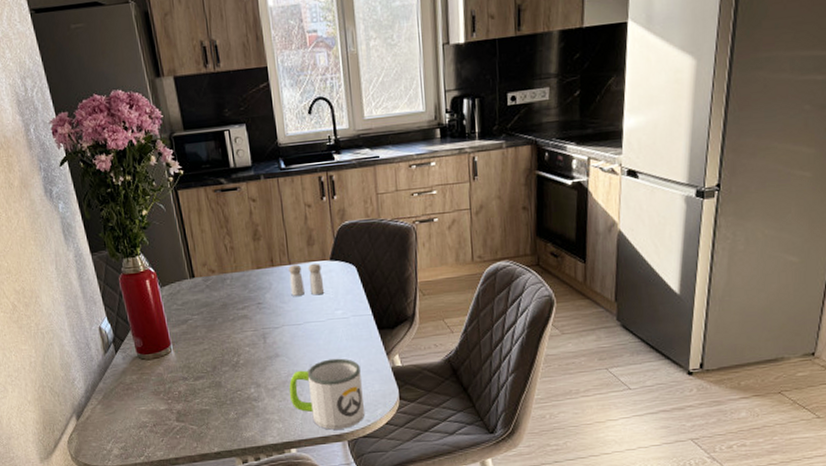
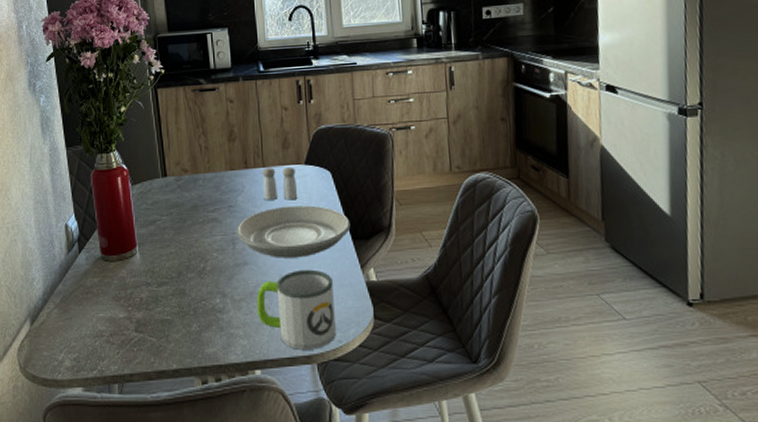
plate: none [266,299,376,350] -> present [236,205,351,258]

